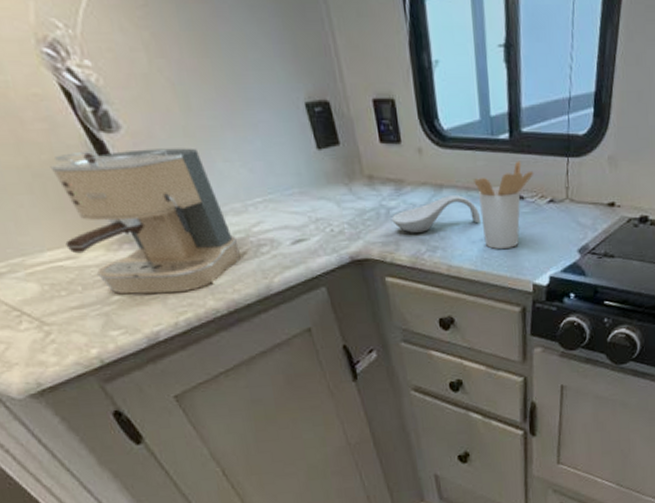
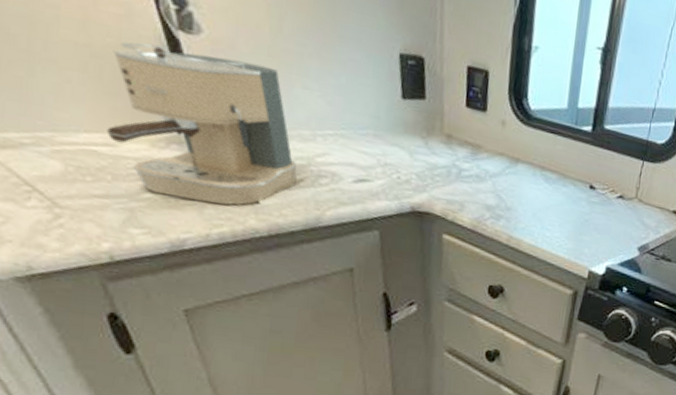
spoon rest: present [392,195,481,233] -> none [462,170,550,202]
utensil holder: present [474,160,534,249] -> none [549,153,609,233]

